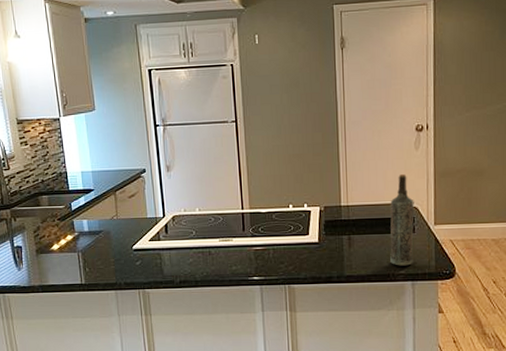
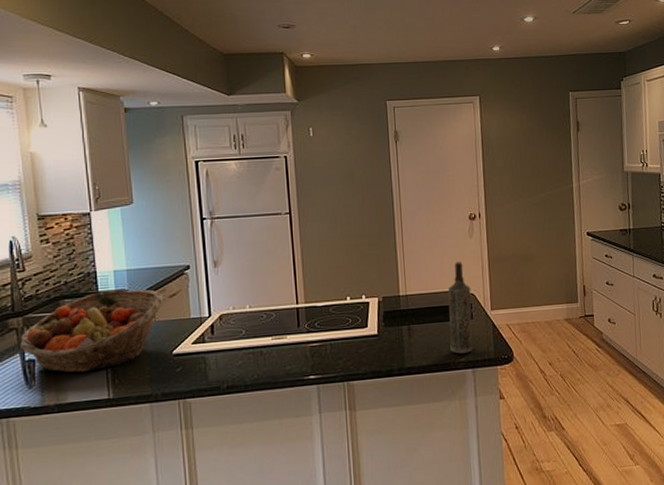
fruit basket: none [9,189,124,260] -> present [20,289,164,373]

